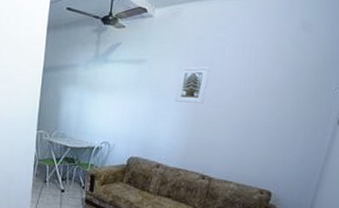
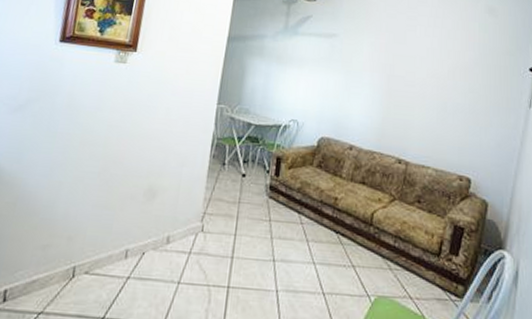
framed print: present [175,66,211,103] -> none [367,43,403,82]

